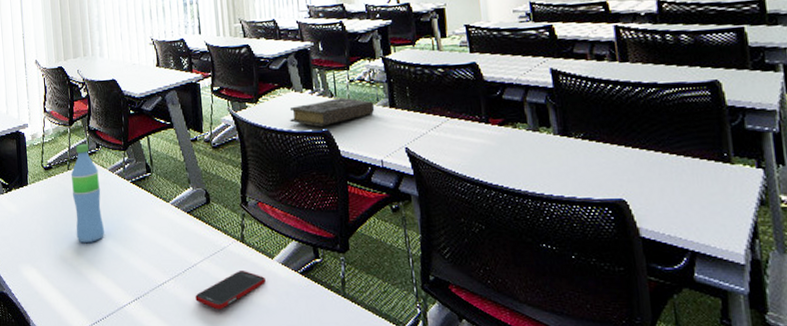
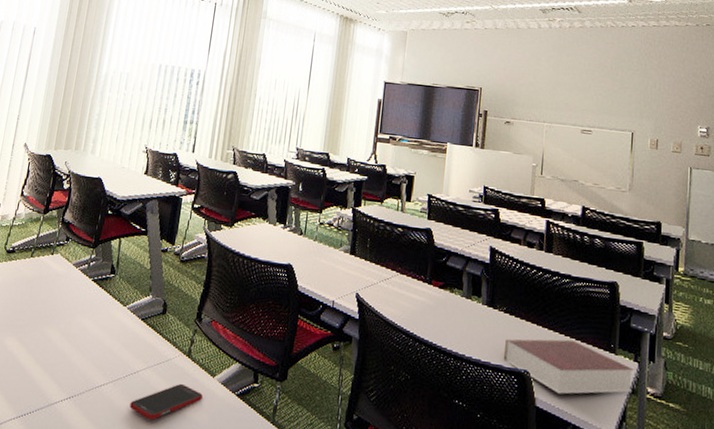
water bottle: present [70,144,104,243] -> none [23,234,62,334]
book: present [289,97,375,127] -> none [258,236,337,260]
book: none [589,156,760,219] -> present [503,339,634,394]

